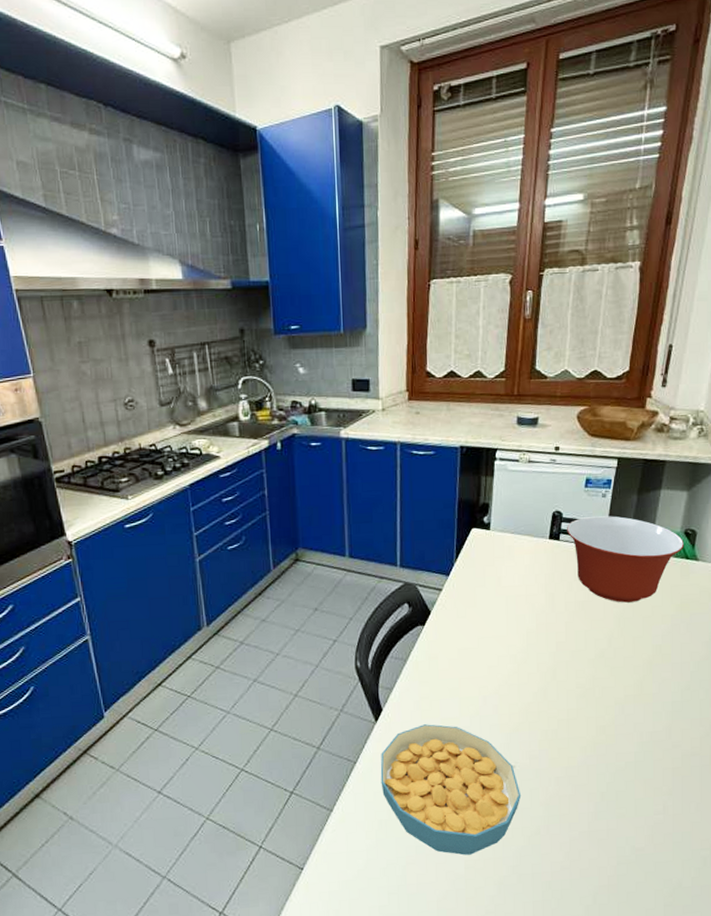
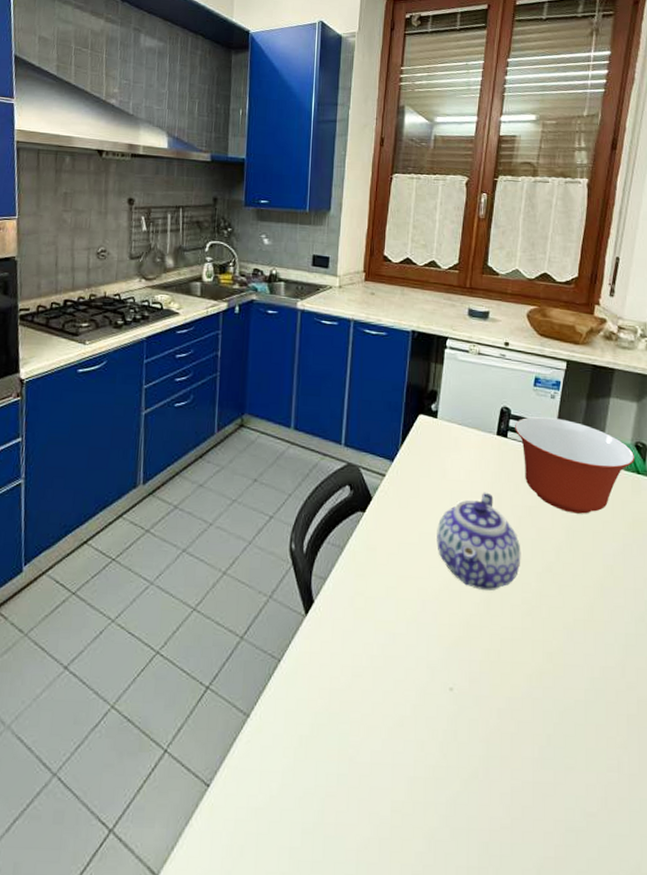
cereal bowl: present [380,724,522,856] -> none [305,625,459,794]
teapot: none [494,593,575,682] -> present [437,492,521,592]

